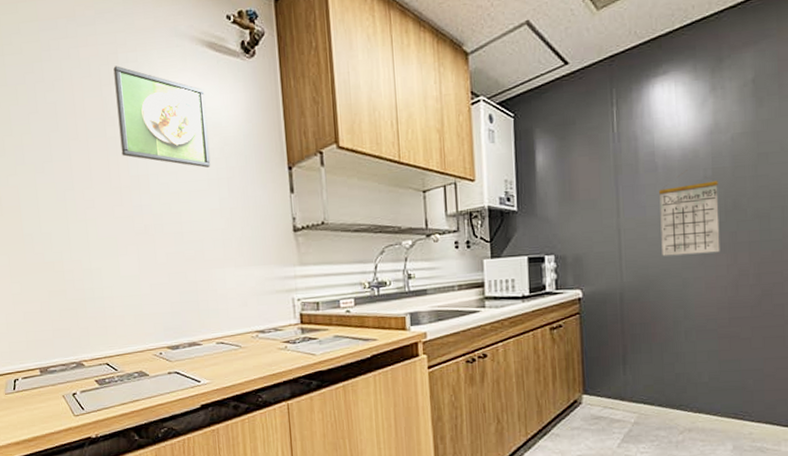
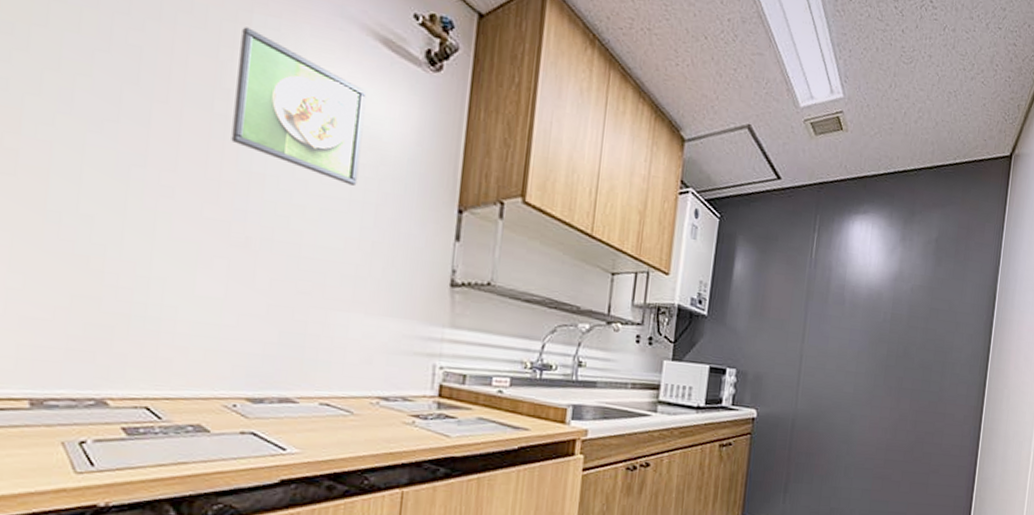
calendar: present [659,170,720,256] -> none [836,309,894,395]

